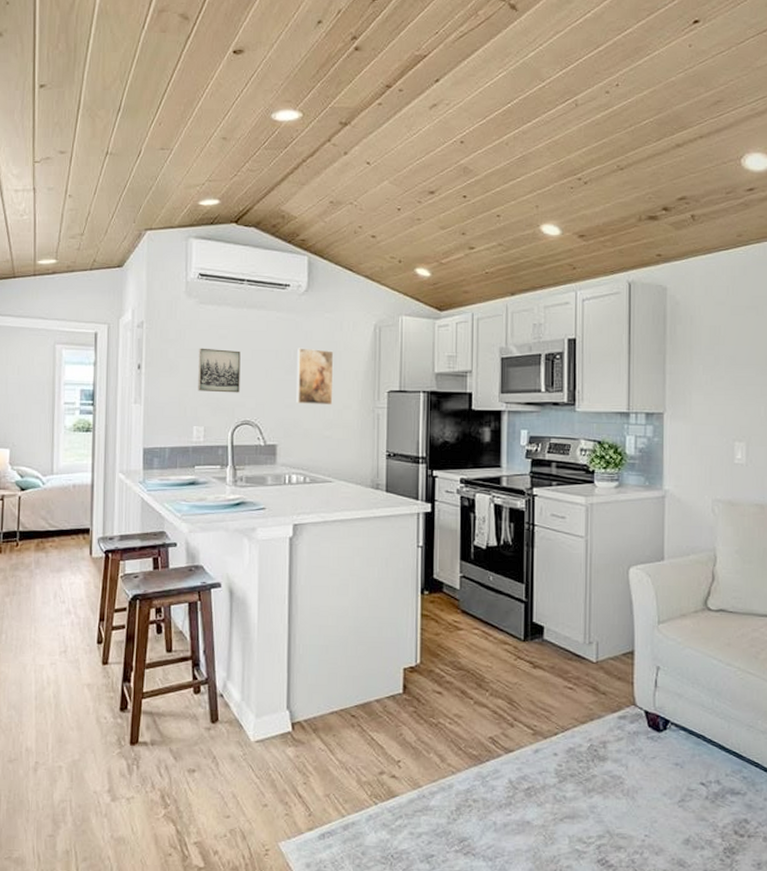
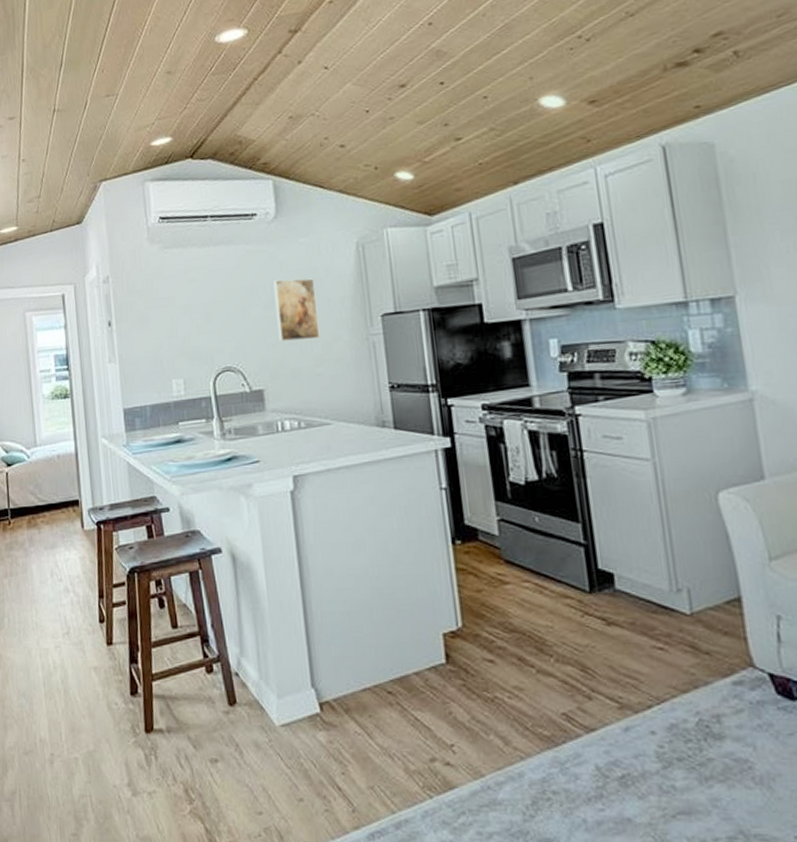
wall art: present [198,348,241,393] -> none [168,292,217,342]

